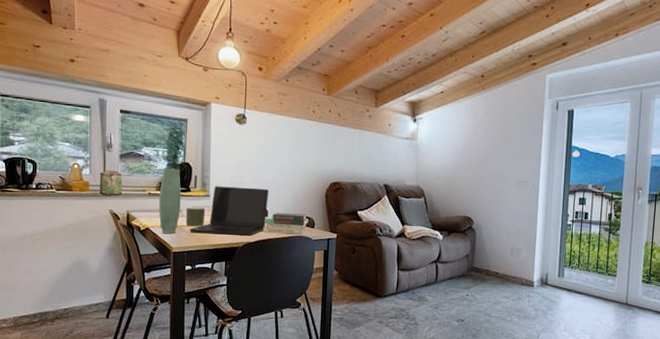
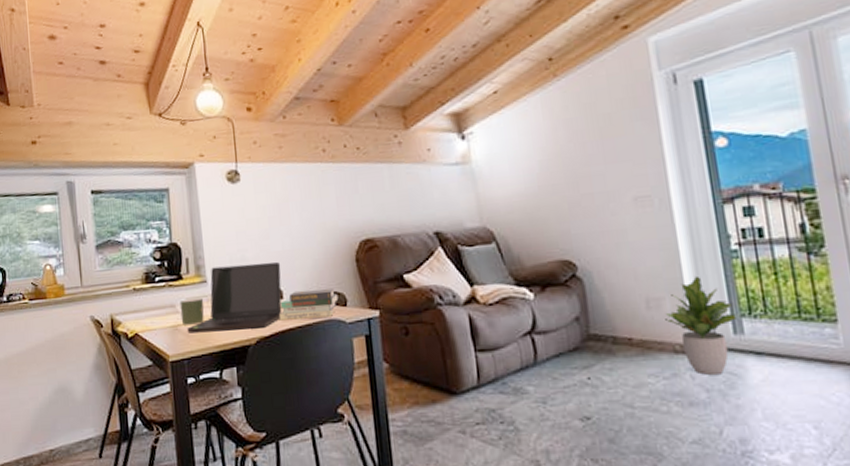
canister: present [99,170,123,196] -> none [75,265,103,299]
vase: present [158,123,186,234] -> none [145,196,174,339]
potted plant: none [520,238,562,302] -> present [665,275,737,376]

